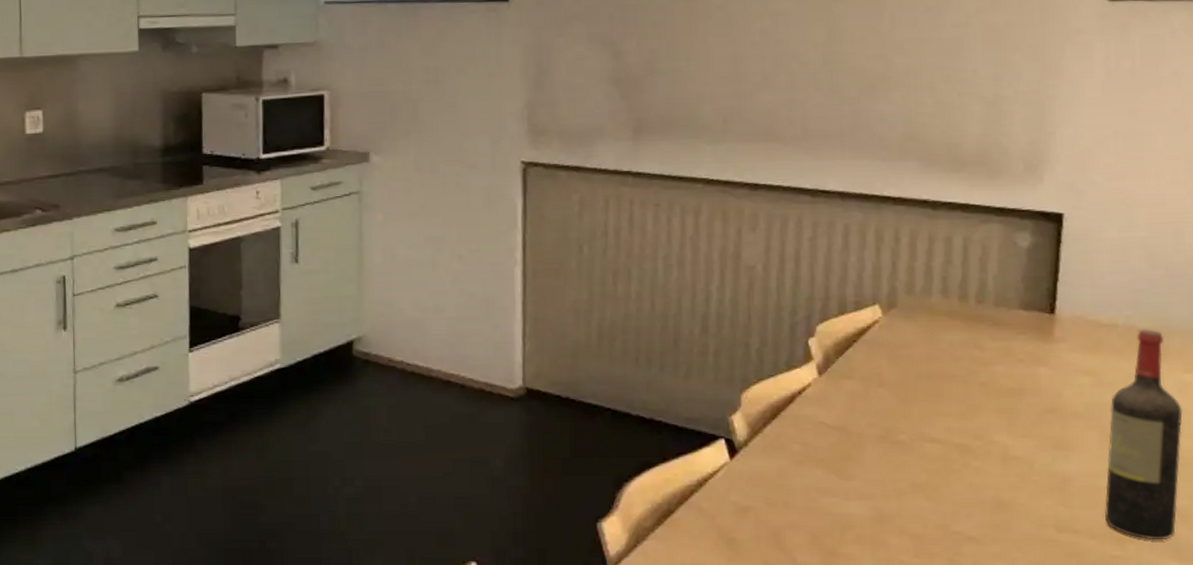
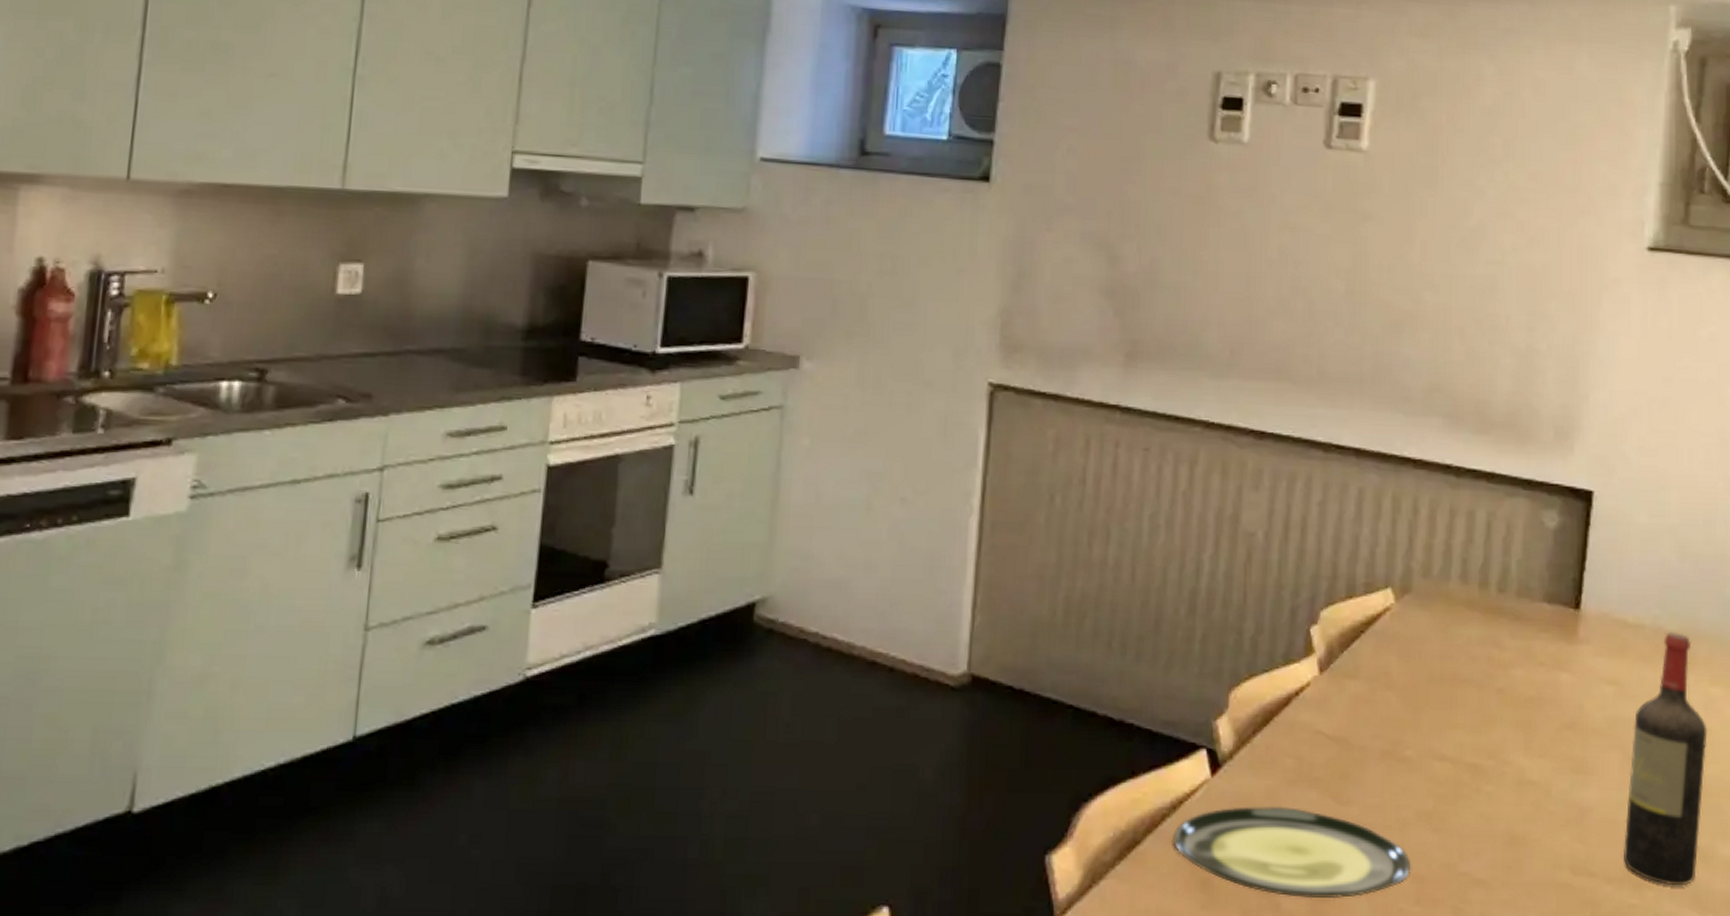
plate: none [701,481,909,554] -> present [1173,805,1411,899]

